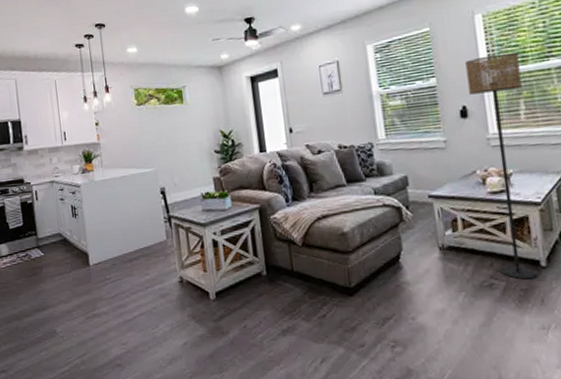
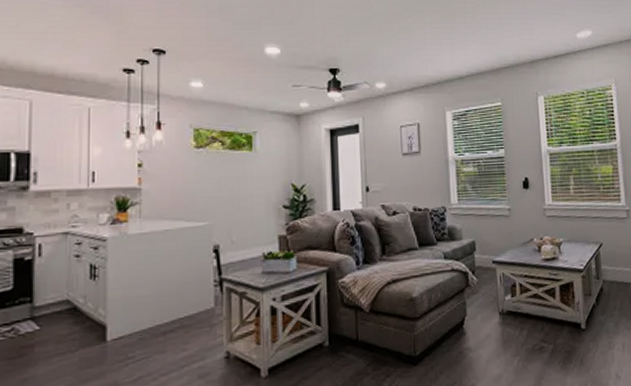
floor lamp: present [465,52,538,280] -> none [529,133,579,342]

